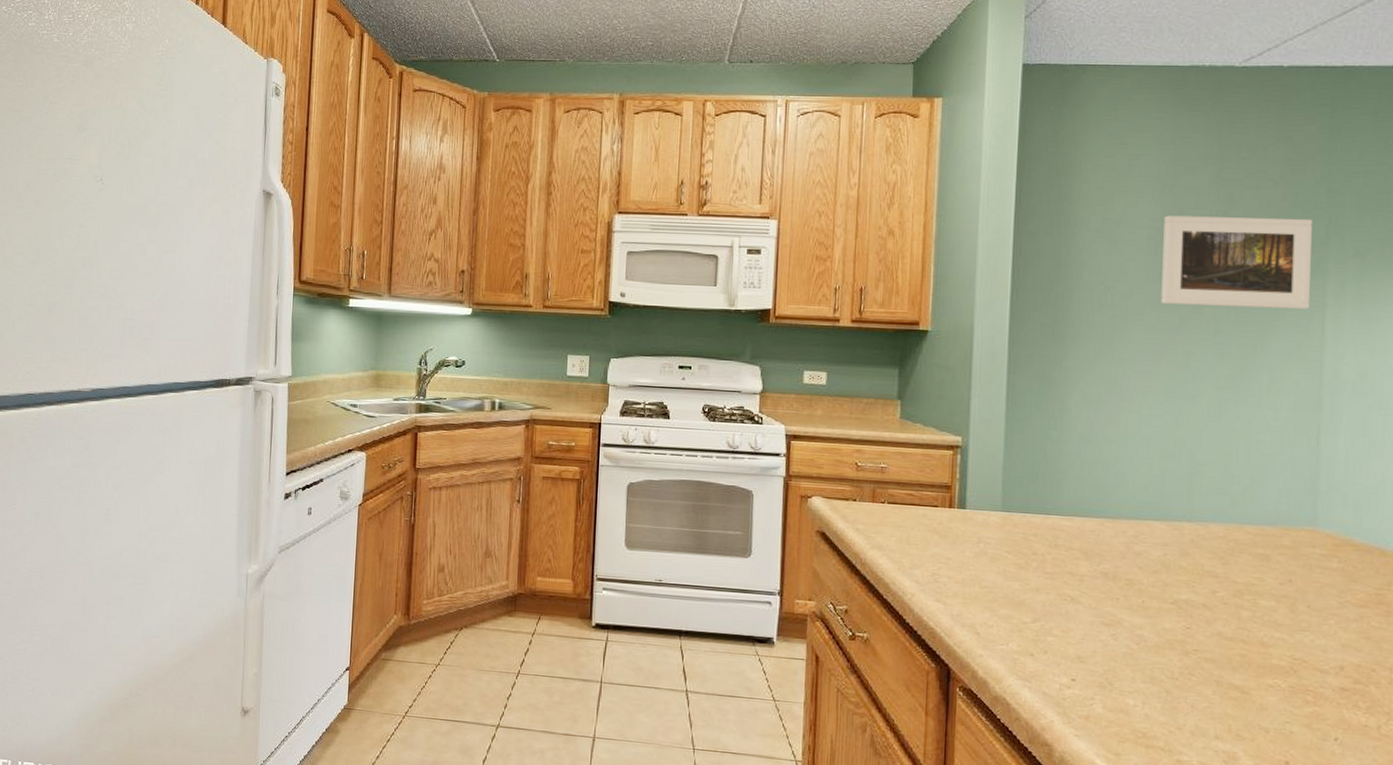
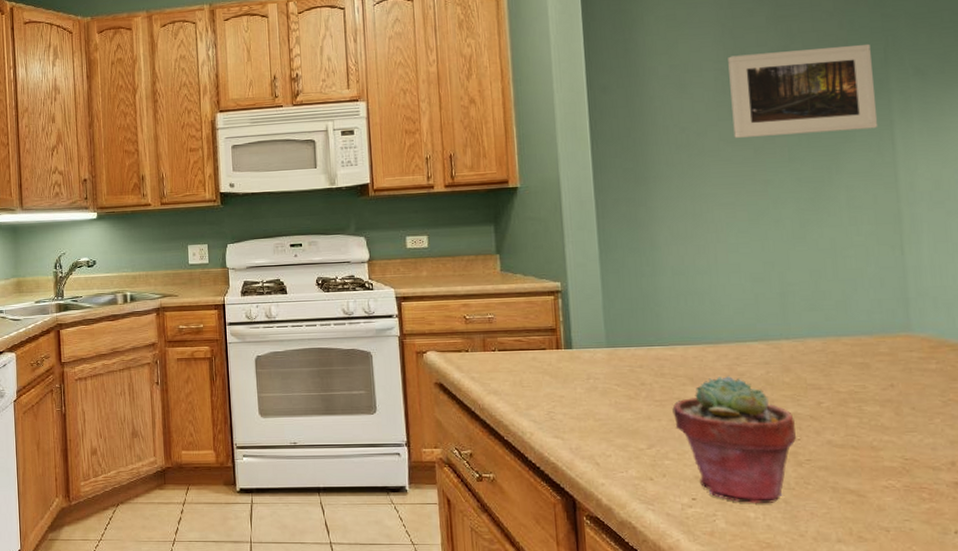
potted succulent: none [1062,553,1187,692] -> present [672,375,797,504]

